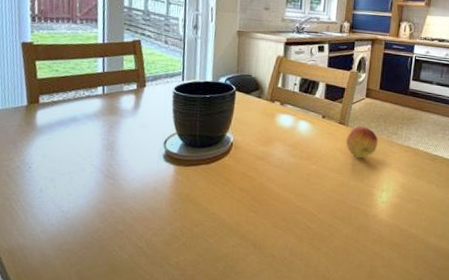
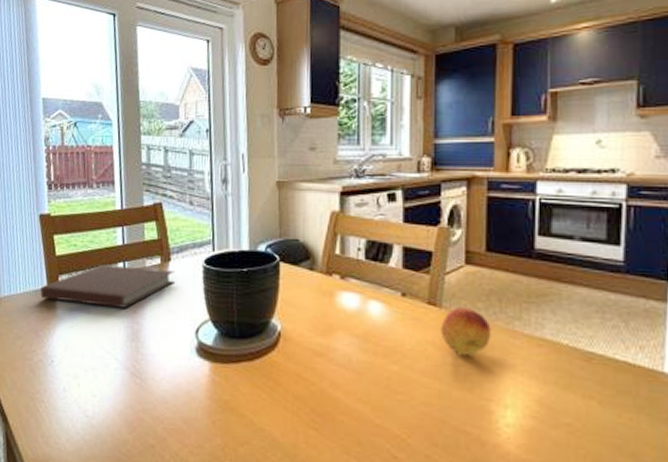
notebook: none [20,87,149,124] -> present [40,264,175,308]

